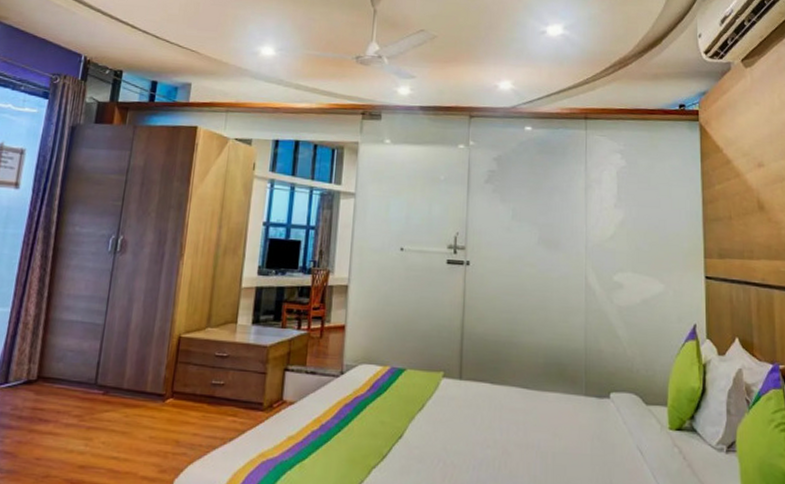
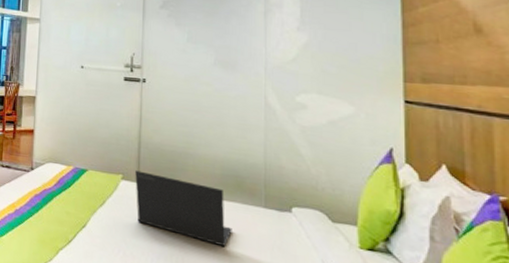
laptop: none [457,365,555,444] -> present [135,170,232,247]

